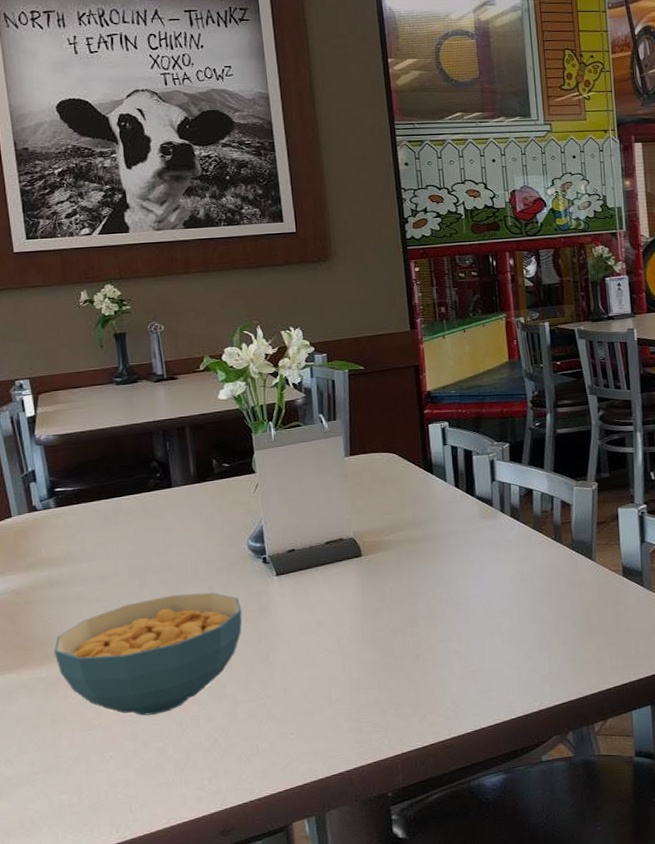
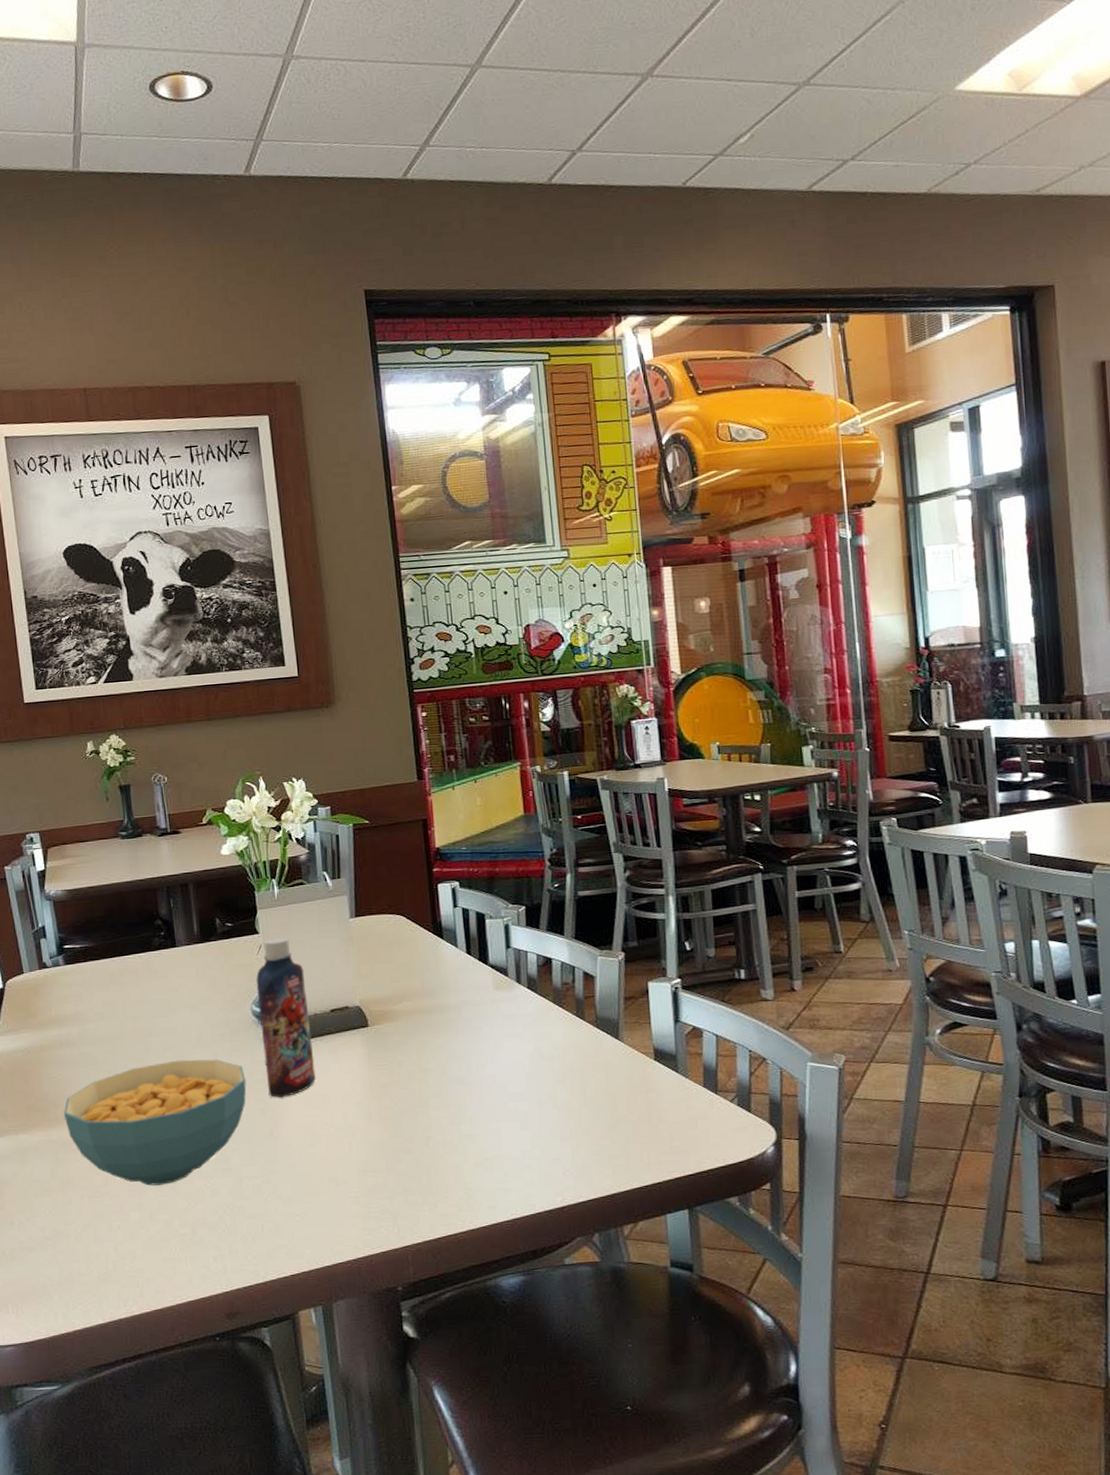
bottle: none [252,476,311,626] -> present [256,937,316,1098]

